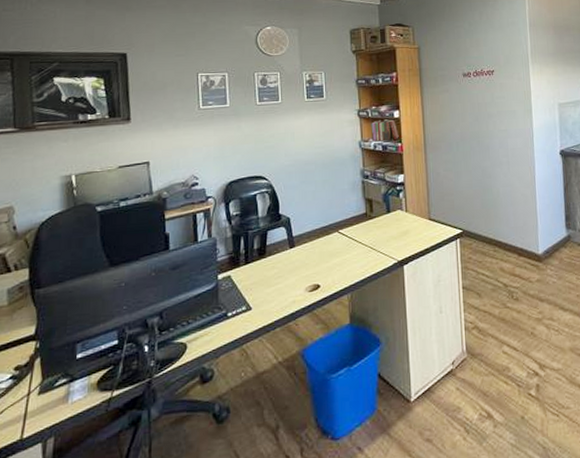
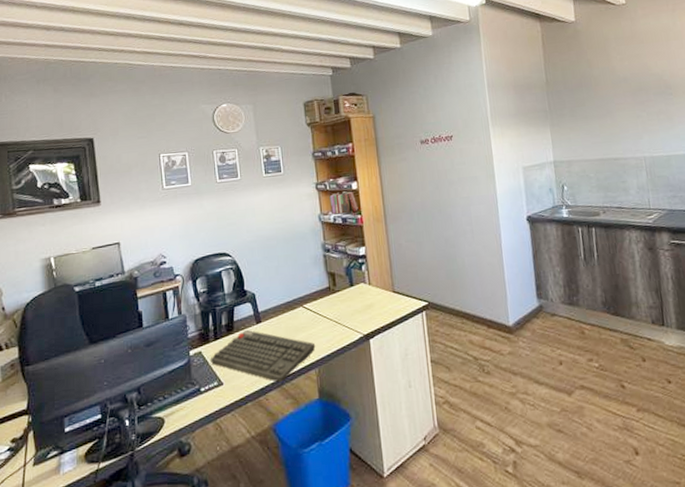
computer keyboard: none [239,254,349,307] -> present [210,330,316,382]

